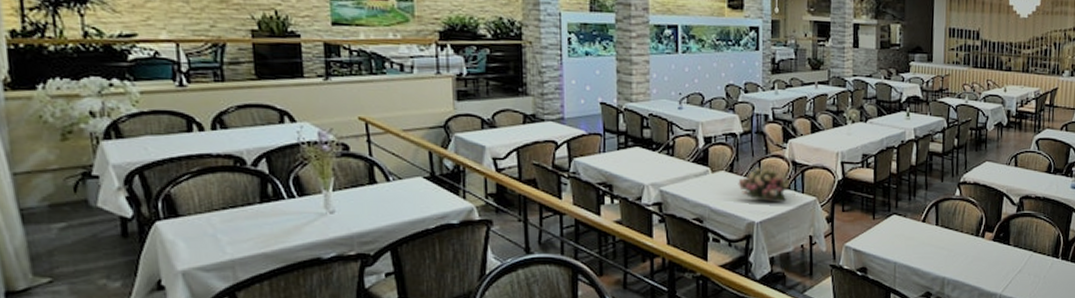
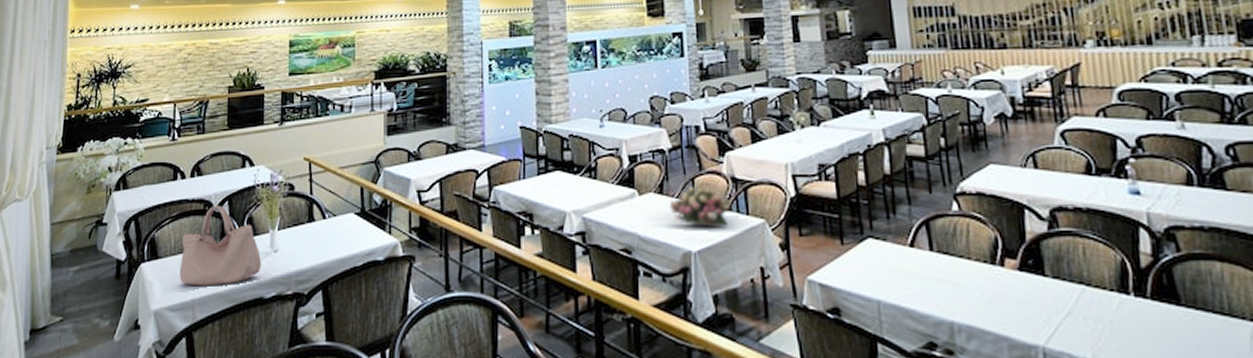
handbag: none [208,162,316,247] -> present [179,205,262,286]

